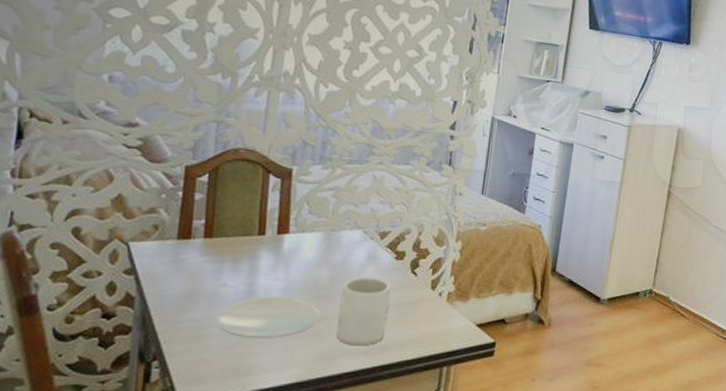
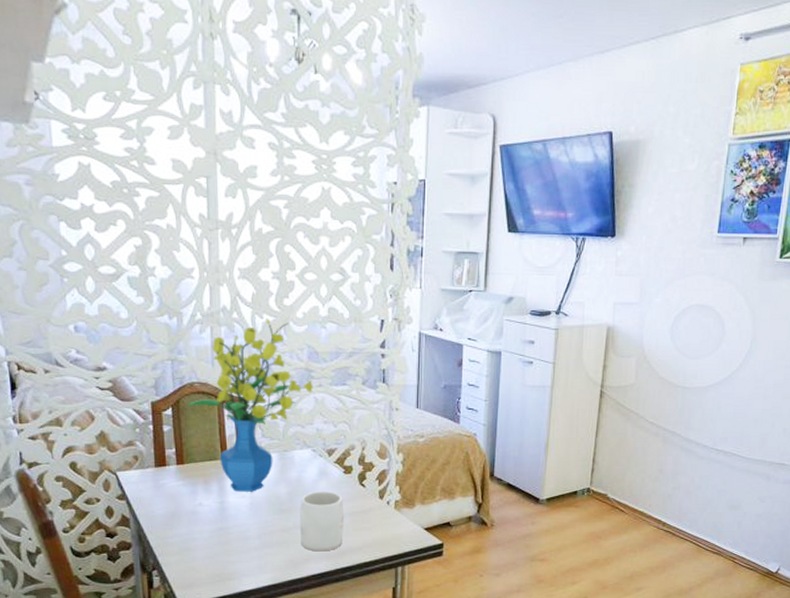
plate: present [216,296,321,339] -> none [198,512,285,549]
bouquet: none [229,88,374,274] -> present [188,319,313,492]

